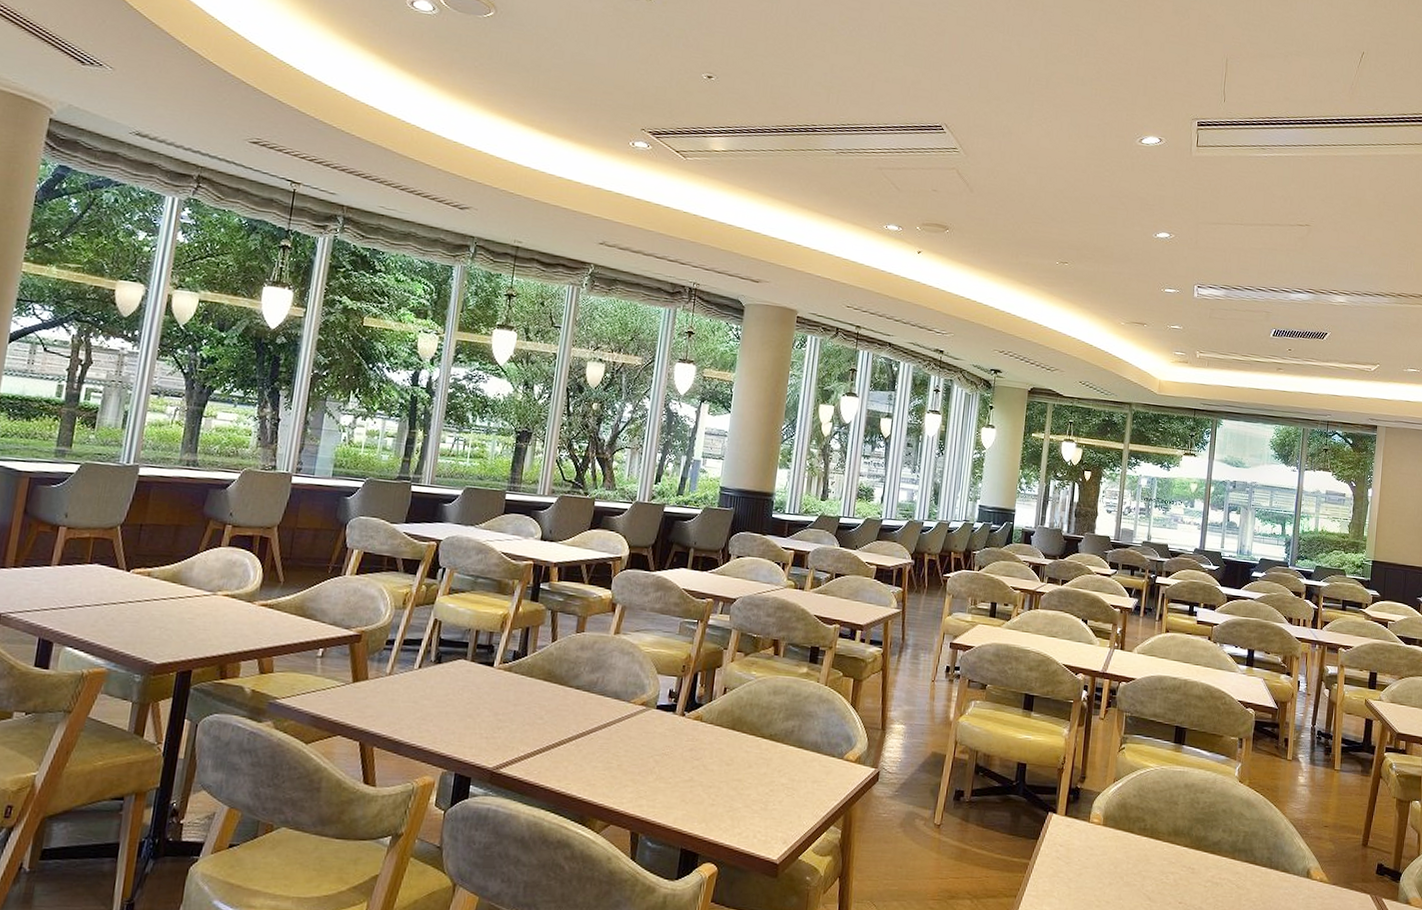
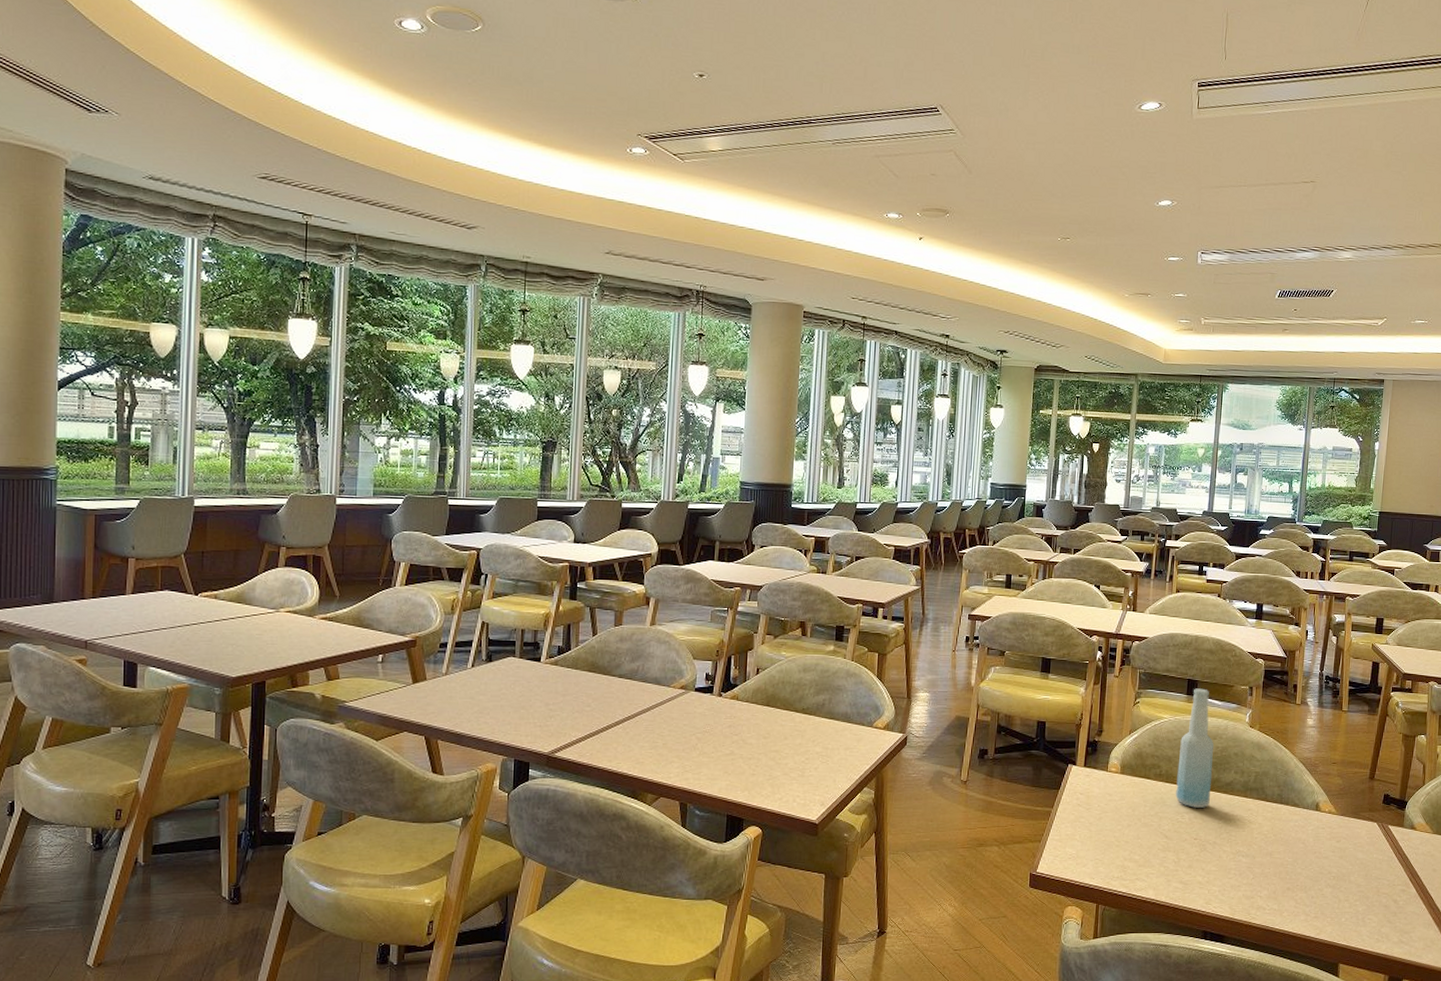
bottle: none [1159,736,1201,868] -> present [1175,688,1214,808]

